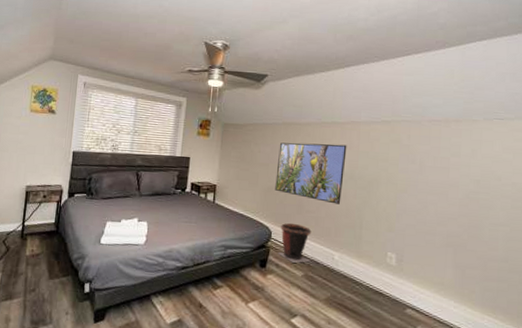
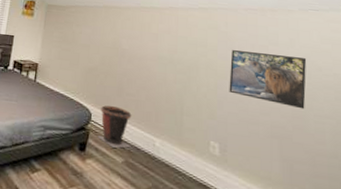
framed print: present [275,142,347,204] -> none [95,25,166,88]
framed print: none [408,163,487,219] -> present [229,50,307,109]

